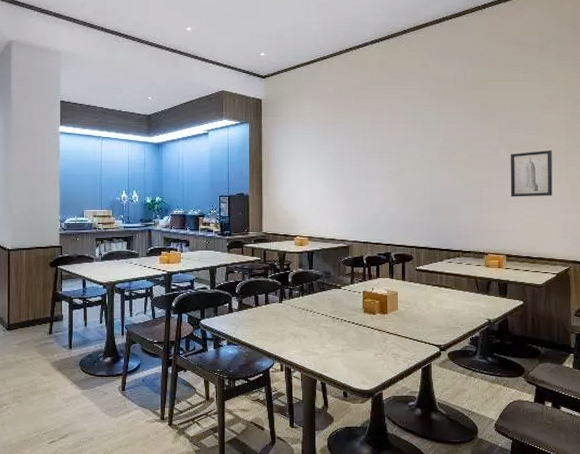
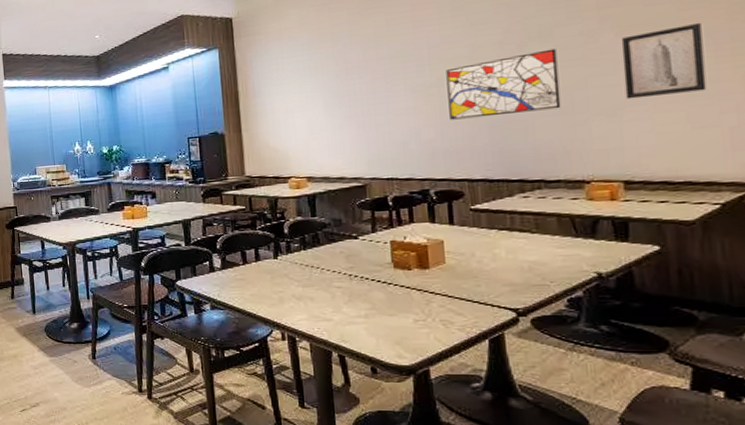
wall art: none [407,156,474,201] -> present [446,48,561,120]

